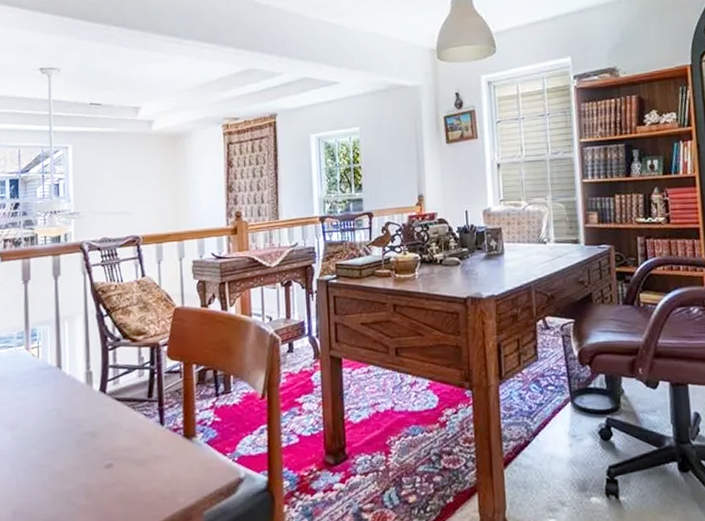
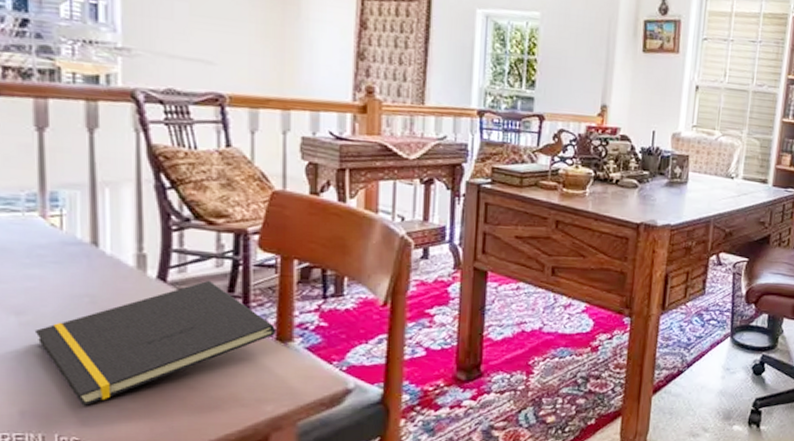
notepad: none [23,388,184,504] -> present [36,280,277,406]

